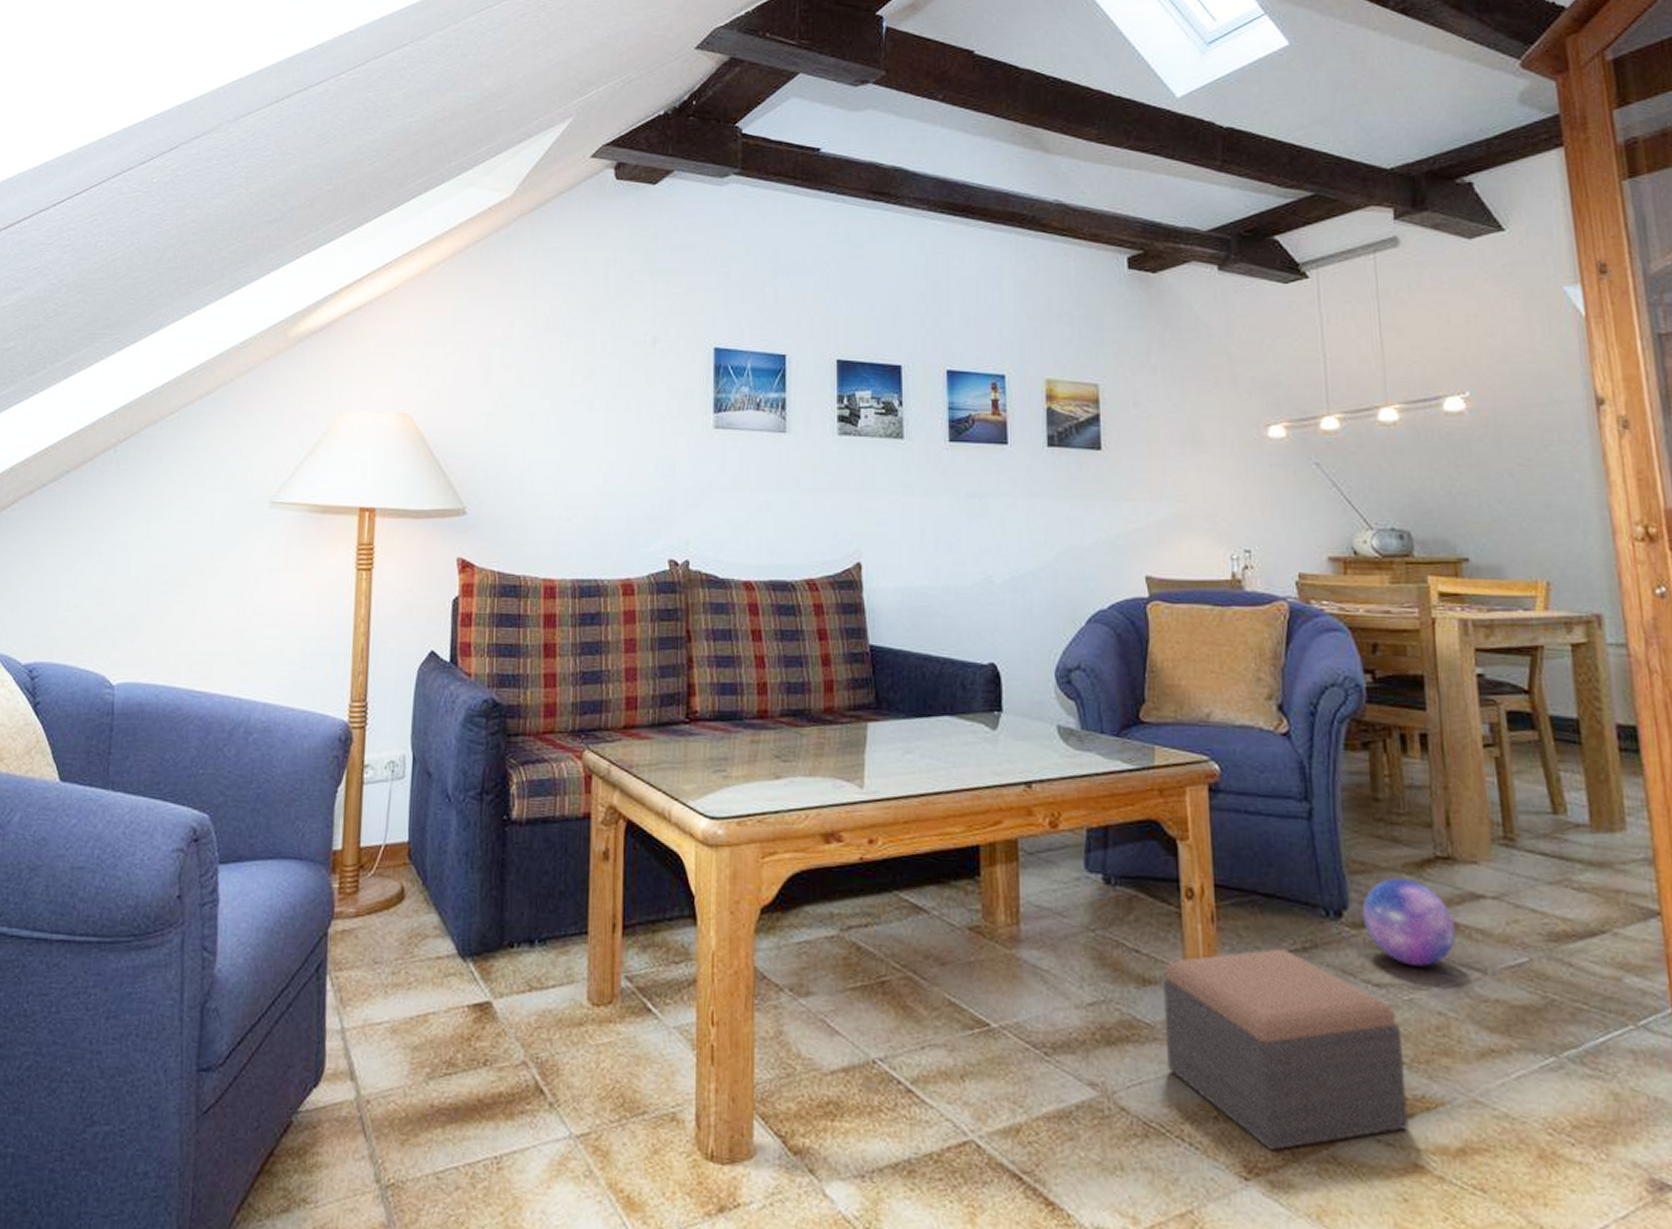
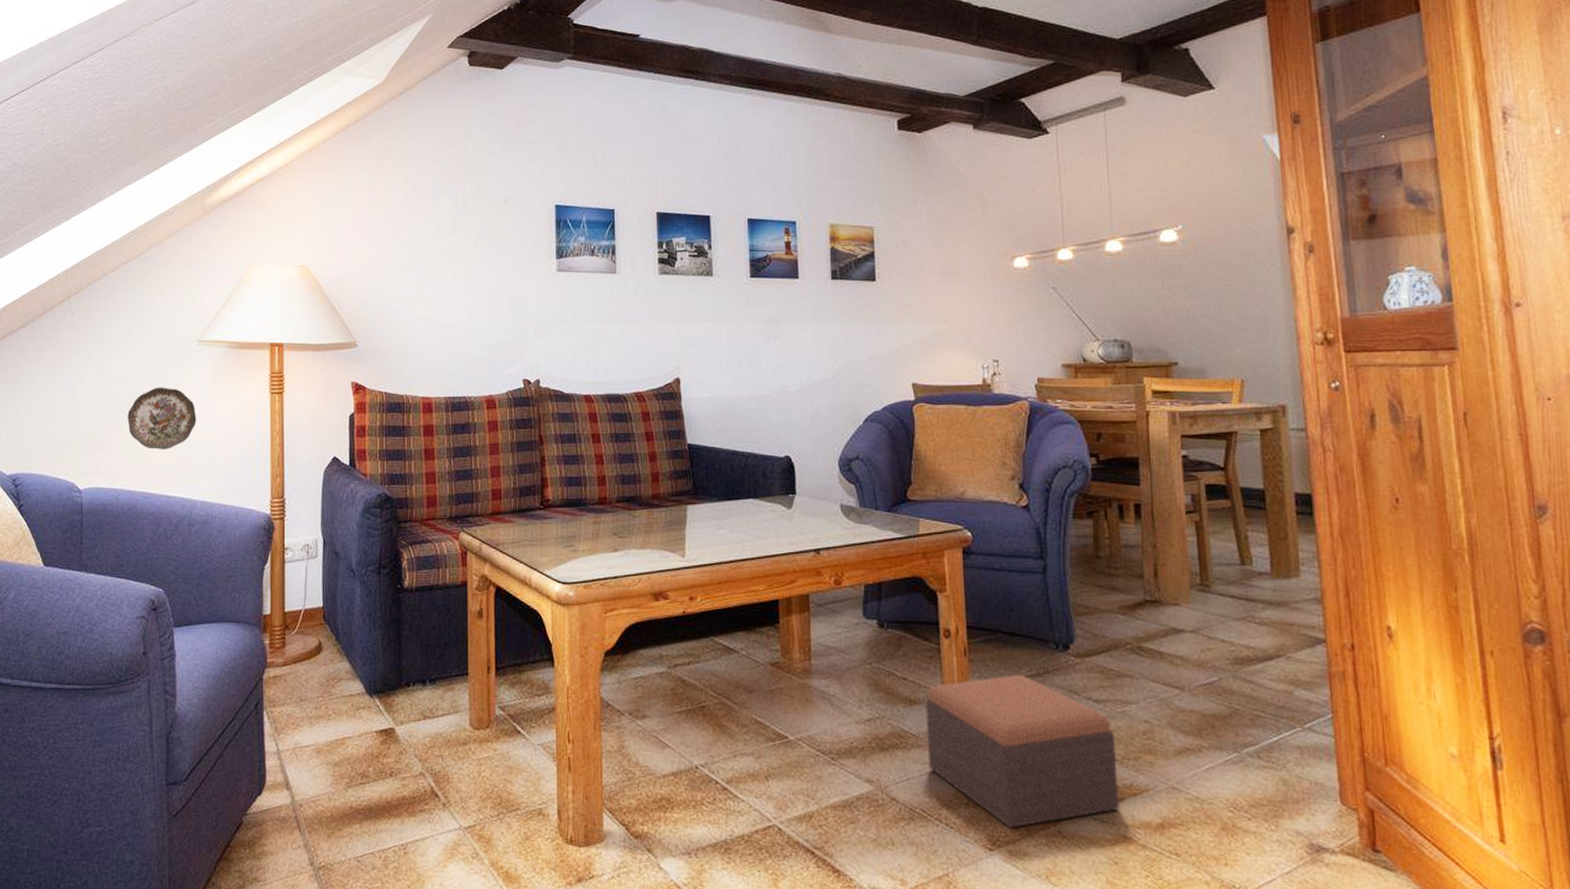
decorative plate: none [177,558,264,637] -> present [127,387,197,450]
decorative ball: present [1362,878,1455,967] -> none [1085,618,1160,686]

